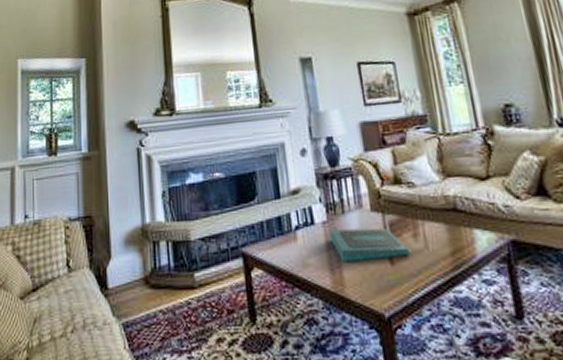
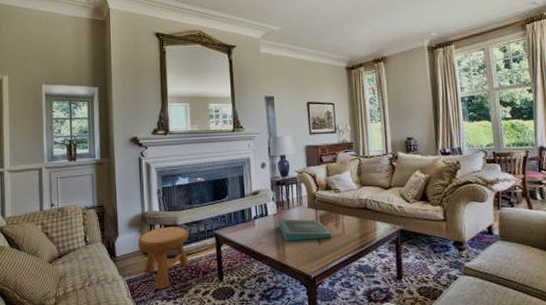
stool: none [137,242,209,338] -> present [138,226,190,290]

